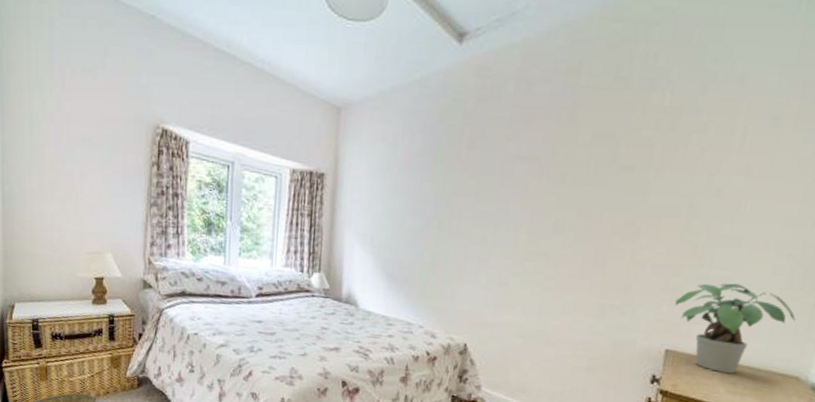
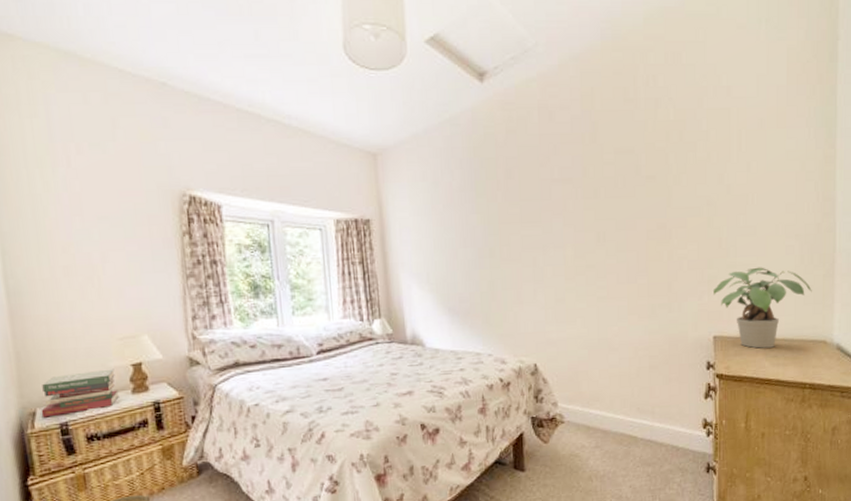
books: none [18,277,82,313] -> present [40,368,119,418]

